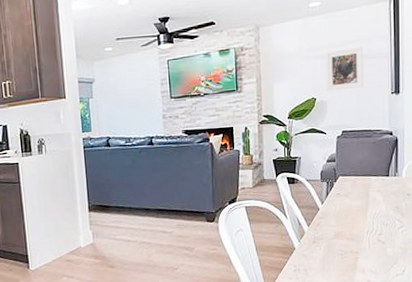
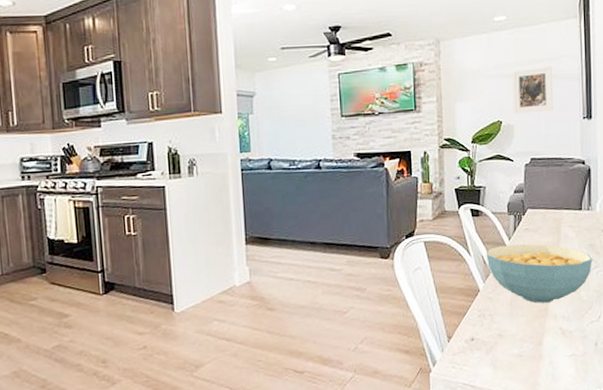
cereal bowl: none [301,207,398,259] -> present [486,244,592,303]

